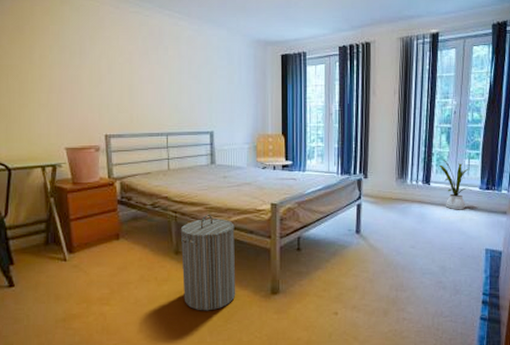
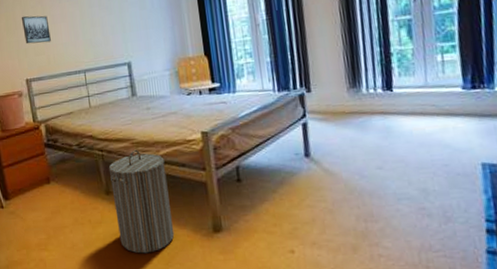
wall art: none [106,71,136,101] -> present [21,15,51,44]
house plant: present [439,157,472,210] -> none [400,56,451,119]

